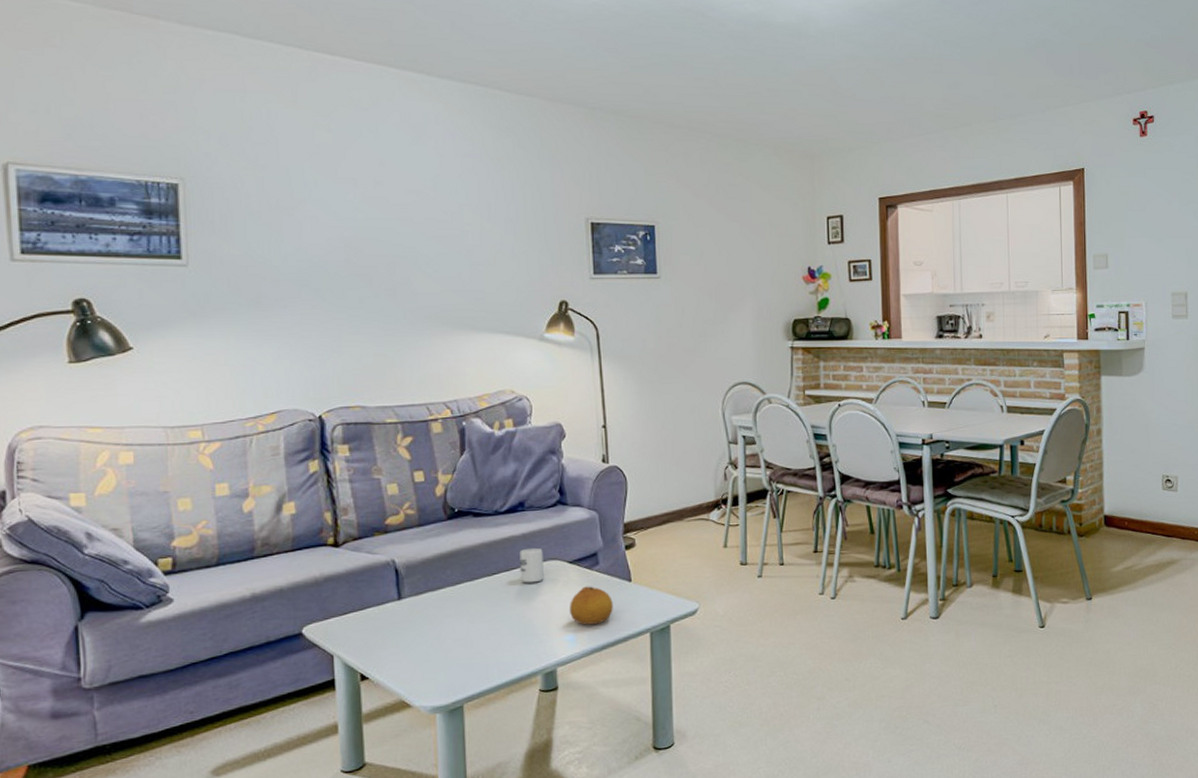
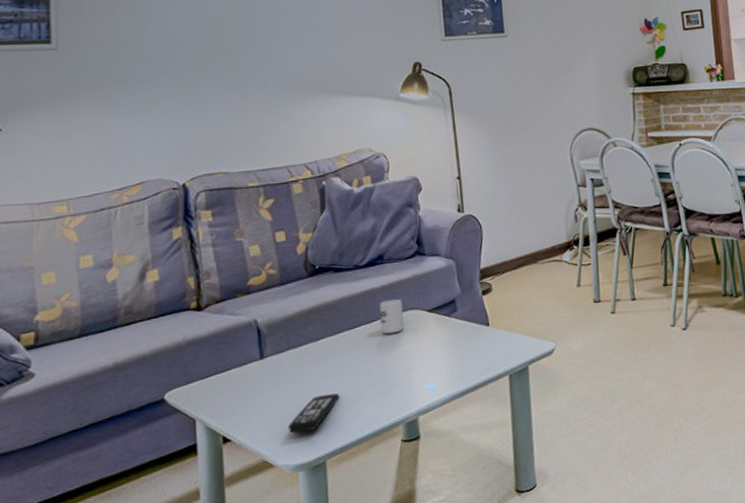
remote control: none [426,639,477,676] -> present [288,393,339,434]
fruit: present [570,586,613,625] -> none [430,332,472,372]

